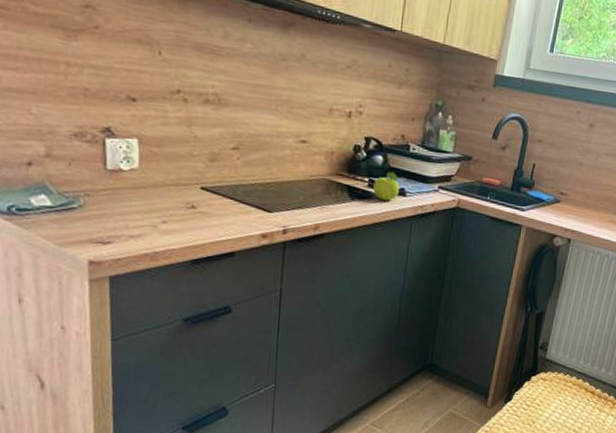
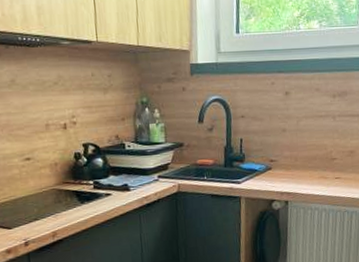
fruit: present [373,171,399,201] -> none [98,171,123,199]

